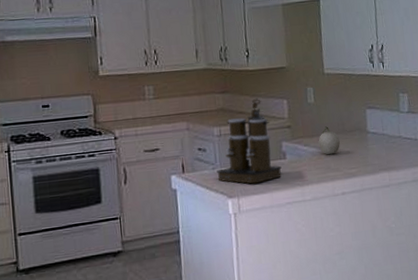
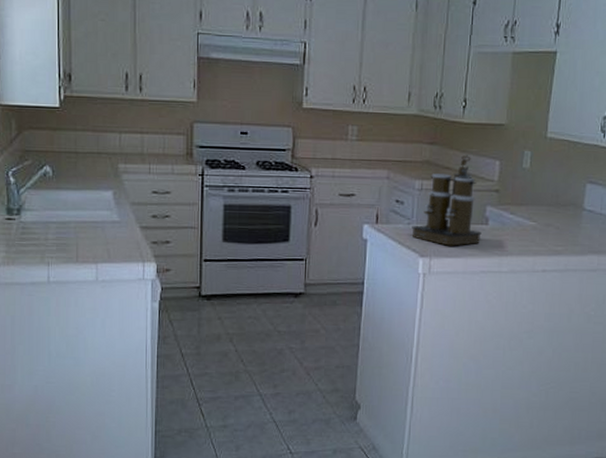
fruit: present [318,126,340,155] -> none [526,196,550,228]

